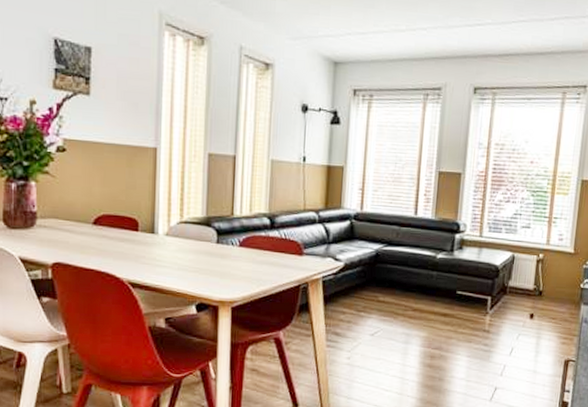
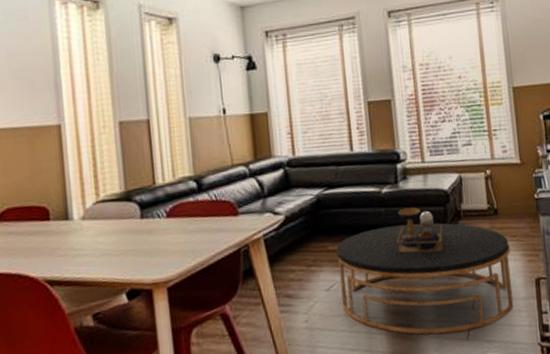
coffee table: none [383,275,548,393] -> present [336,207,514,335]

